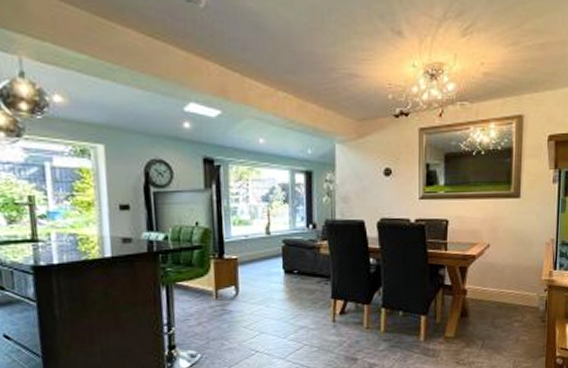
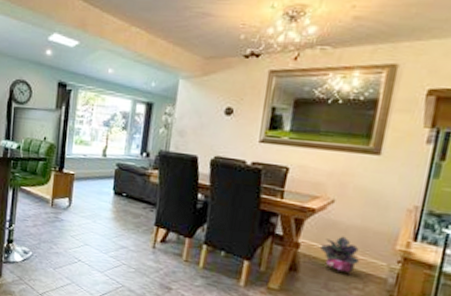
potted plant: none [484,276,517,312] -> present [320,236,360,277]

